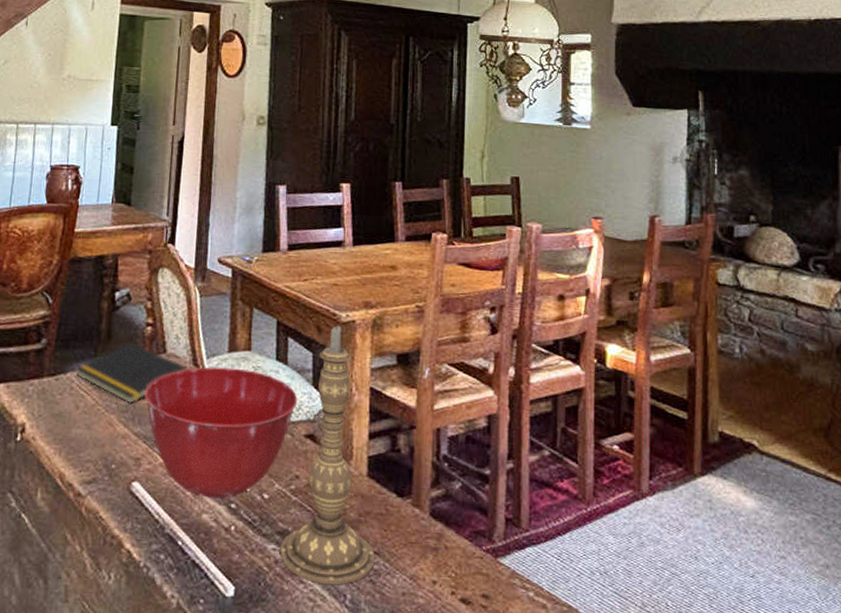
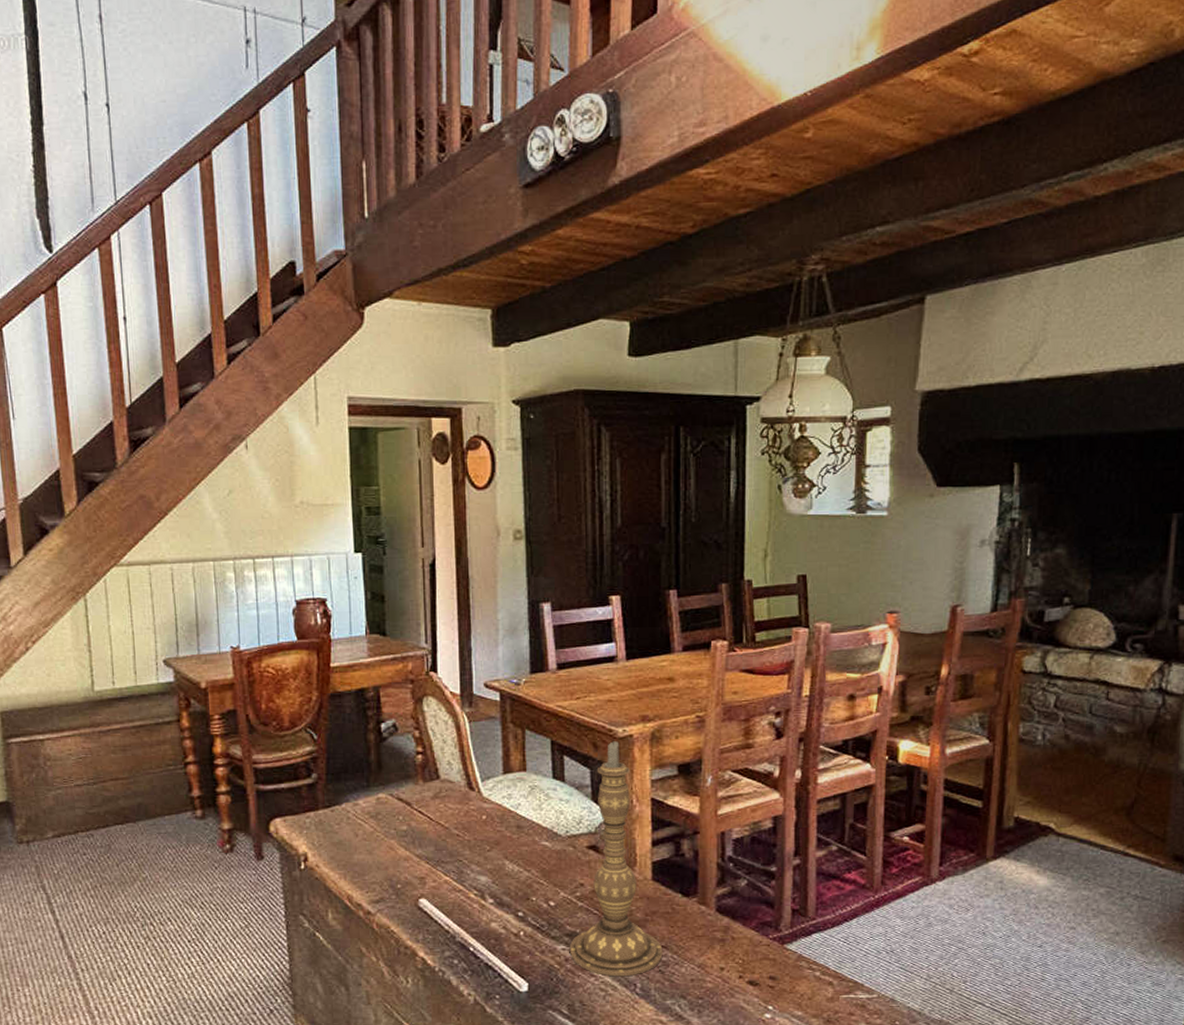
notepad: present [75,342,187,404] -> none [350,771,462,829]
mixing bowl: present [144,367,298,498] -> none [422,788,578,908]

